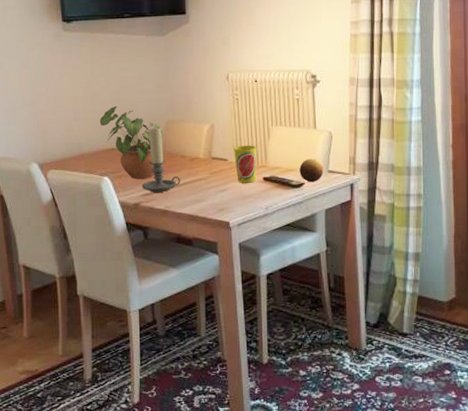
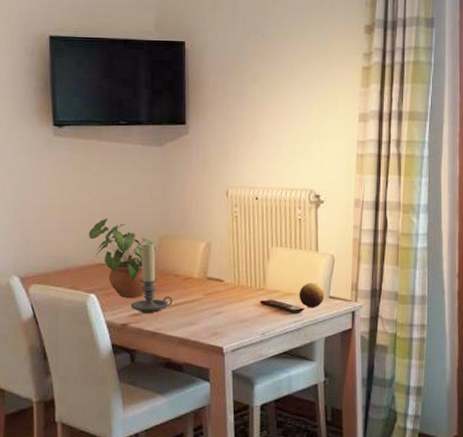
cup: present [234,145,257,183] -> none [231,266,254,306]

